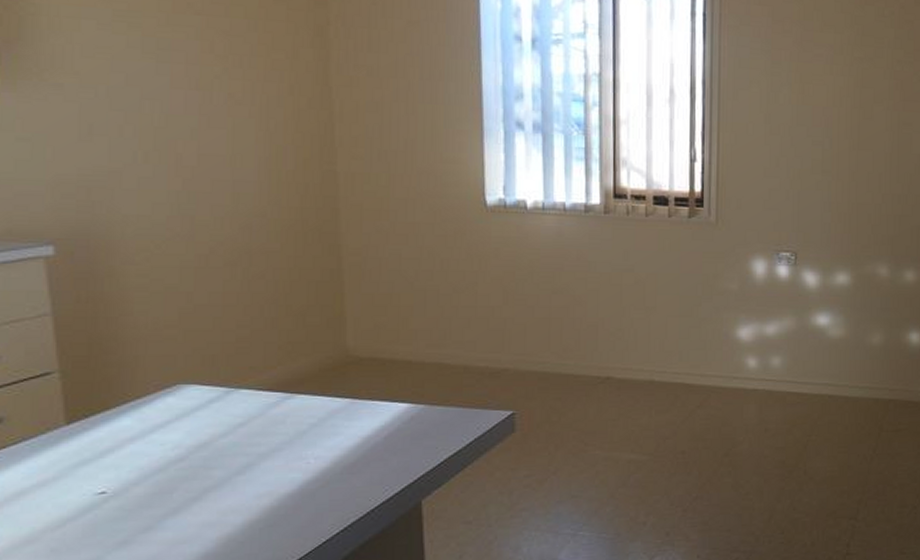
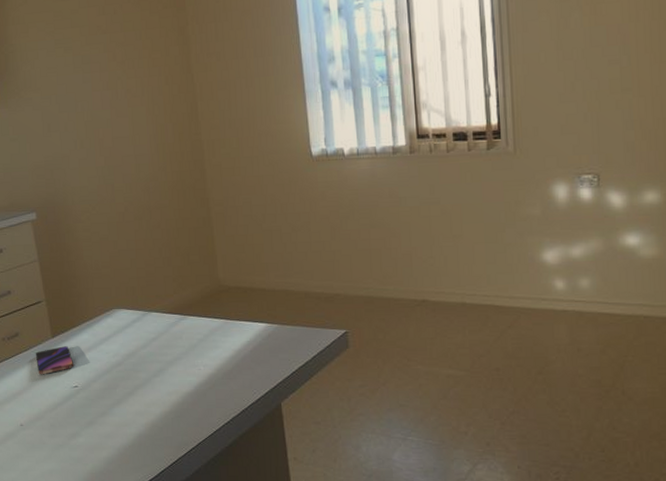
smartphone: none [33,436,103,479] -> present [36,346,74,375]

